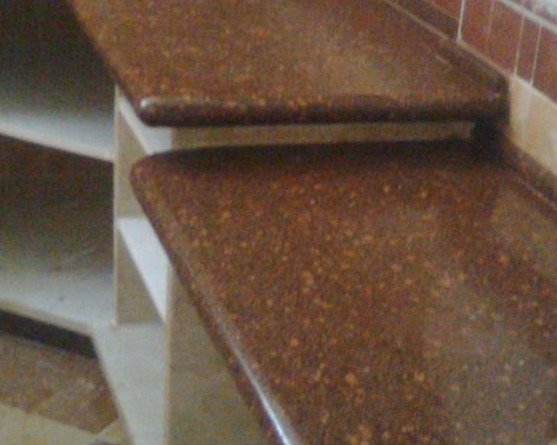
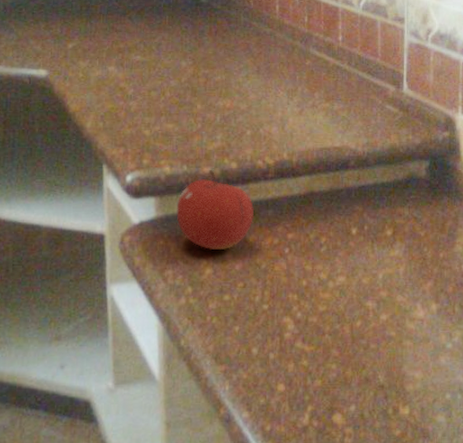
fruit: none [194,105,281,194] -> present [176,170,255,249]

